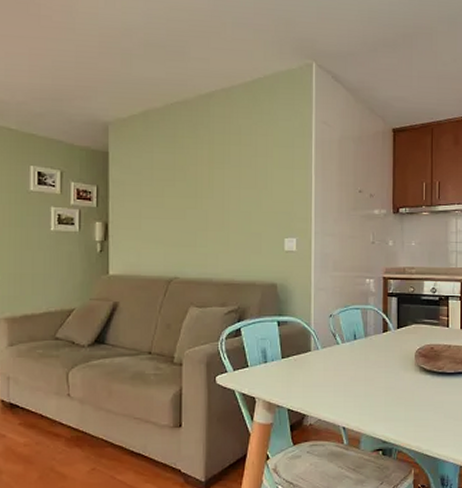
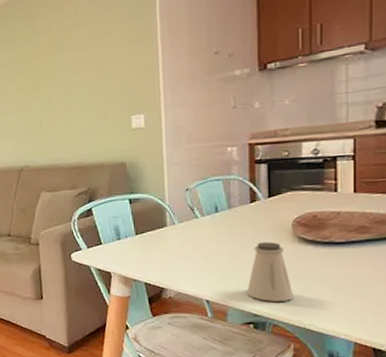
saltshaker: none [378,371,415,428] -> present [247,242,294,301]

